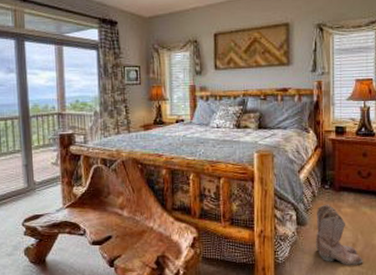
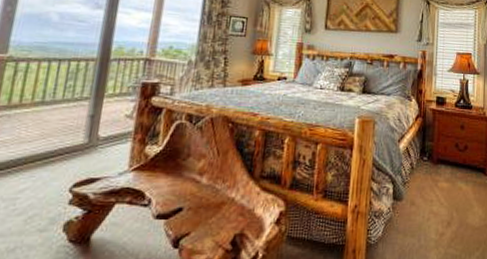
boots: present [315,204,363,265] -> none [410,177,457,247]

